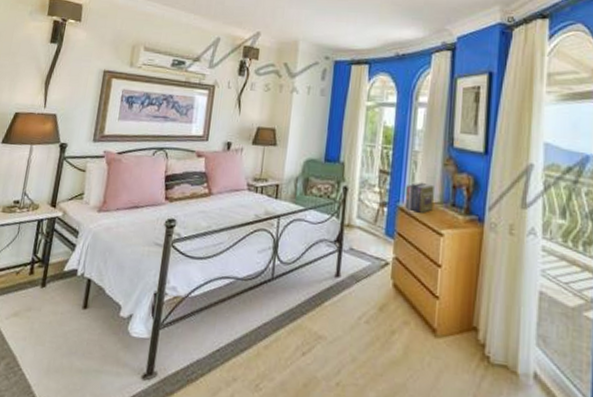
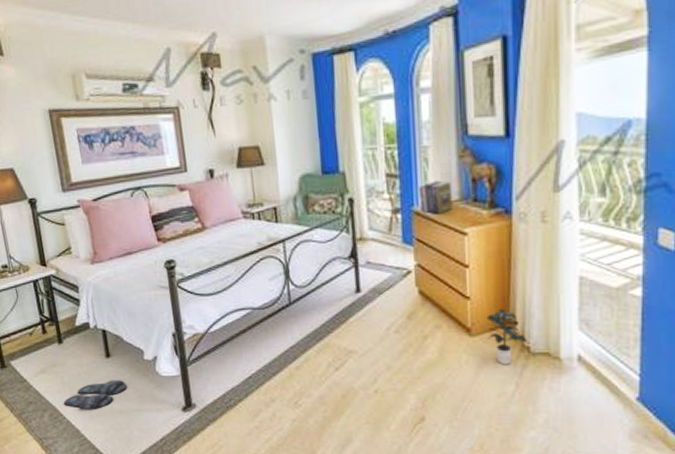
slippers: none [25,333,95,365] -> present [64,379,127,410]
potted plant: none [451,312,489,374] -> present [486,308,529,365]

